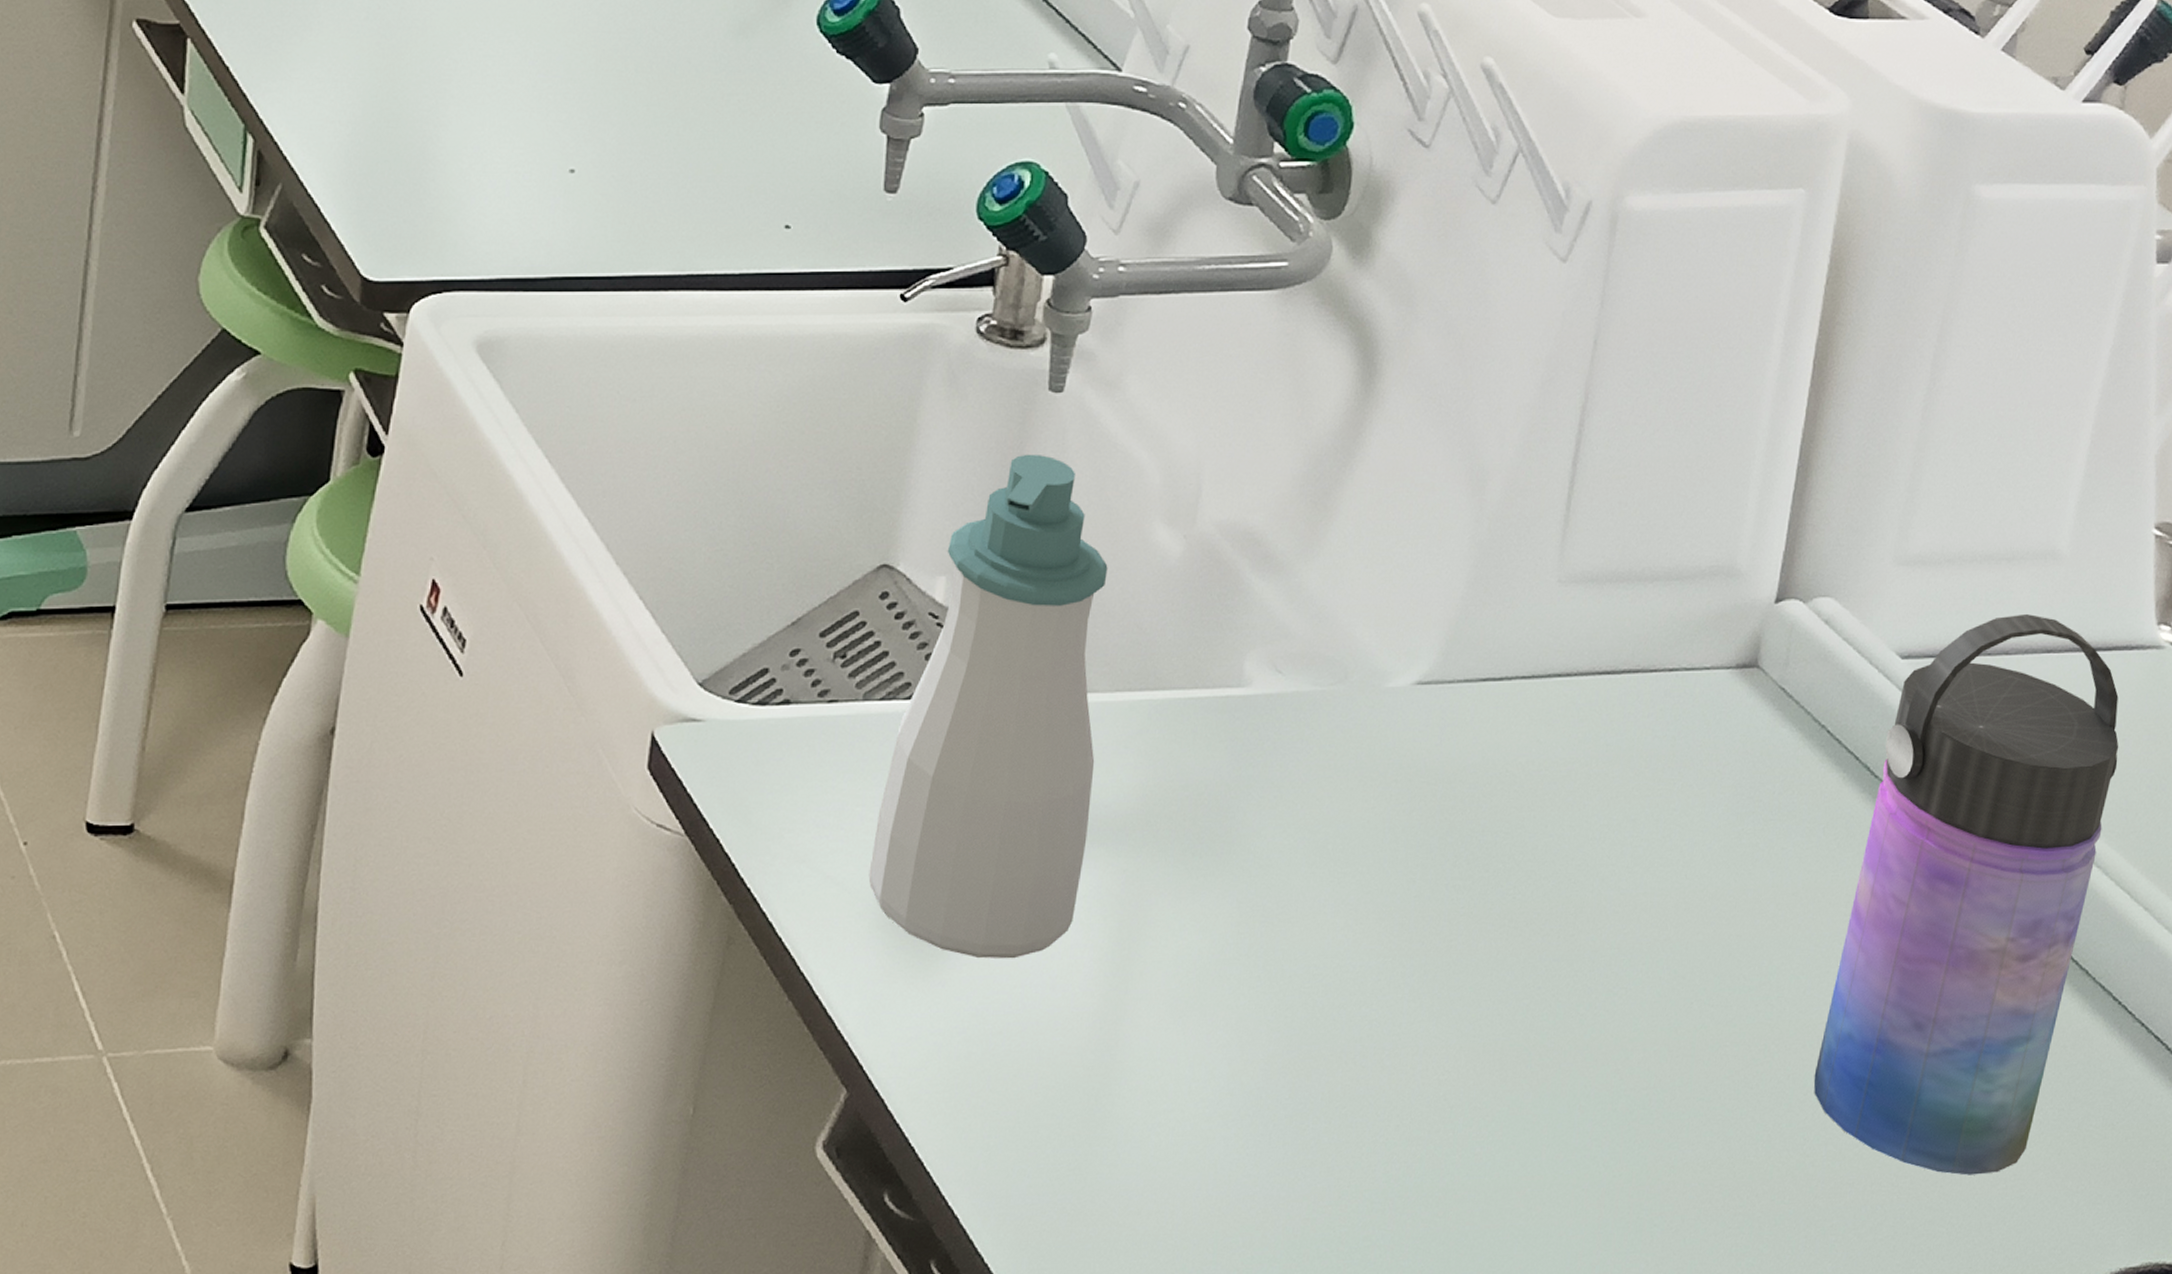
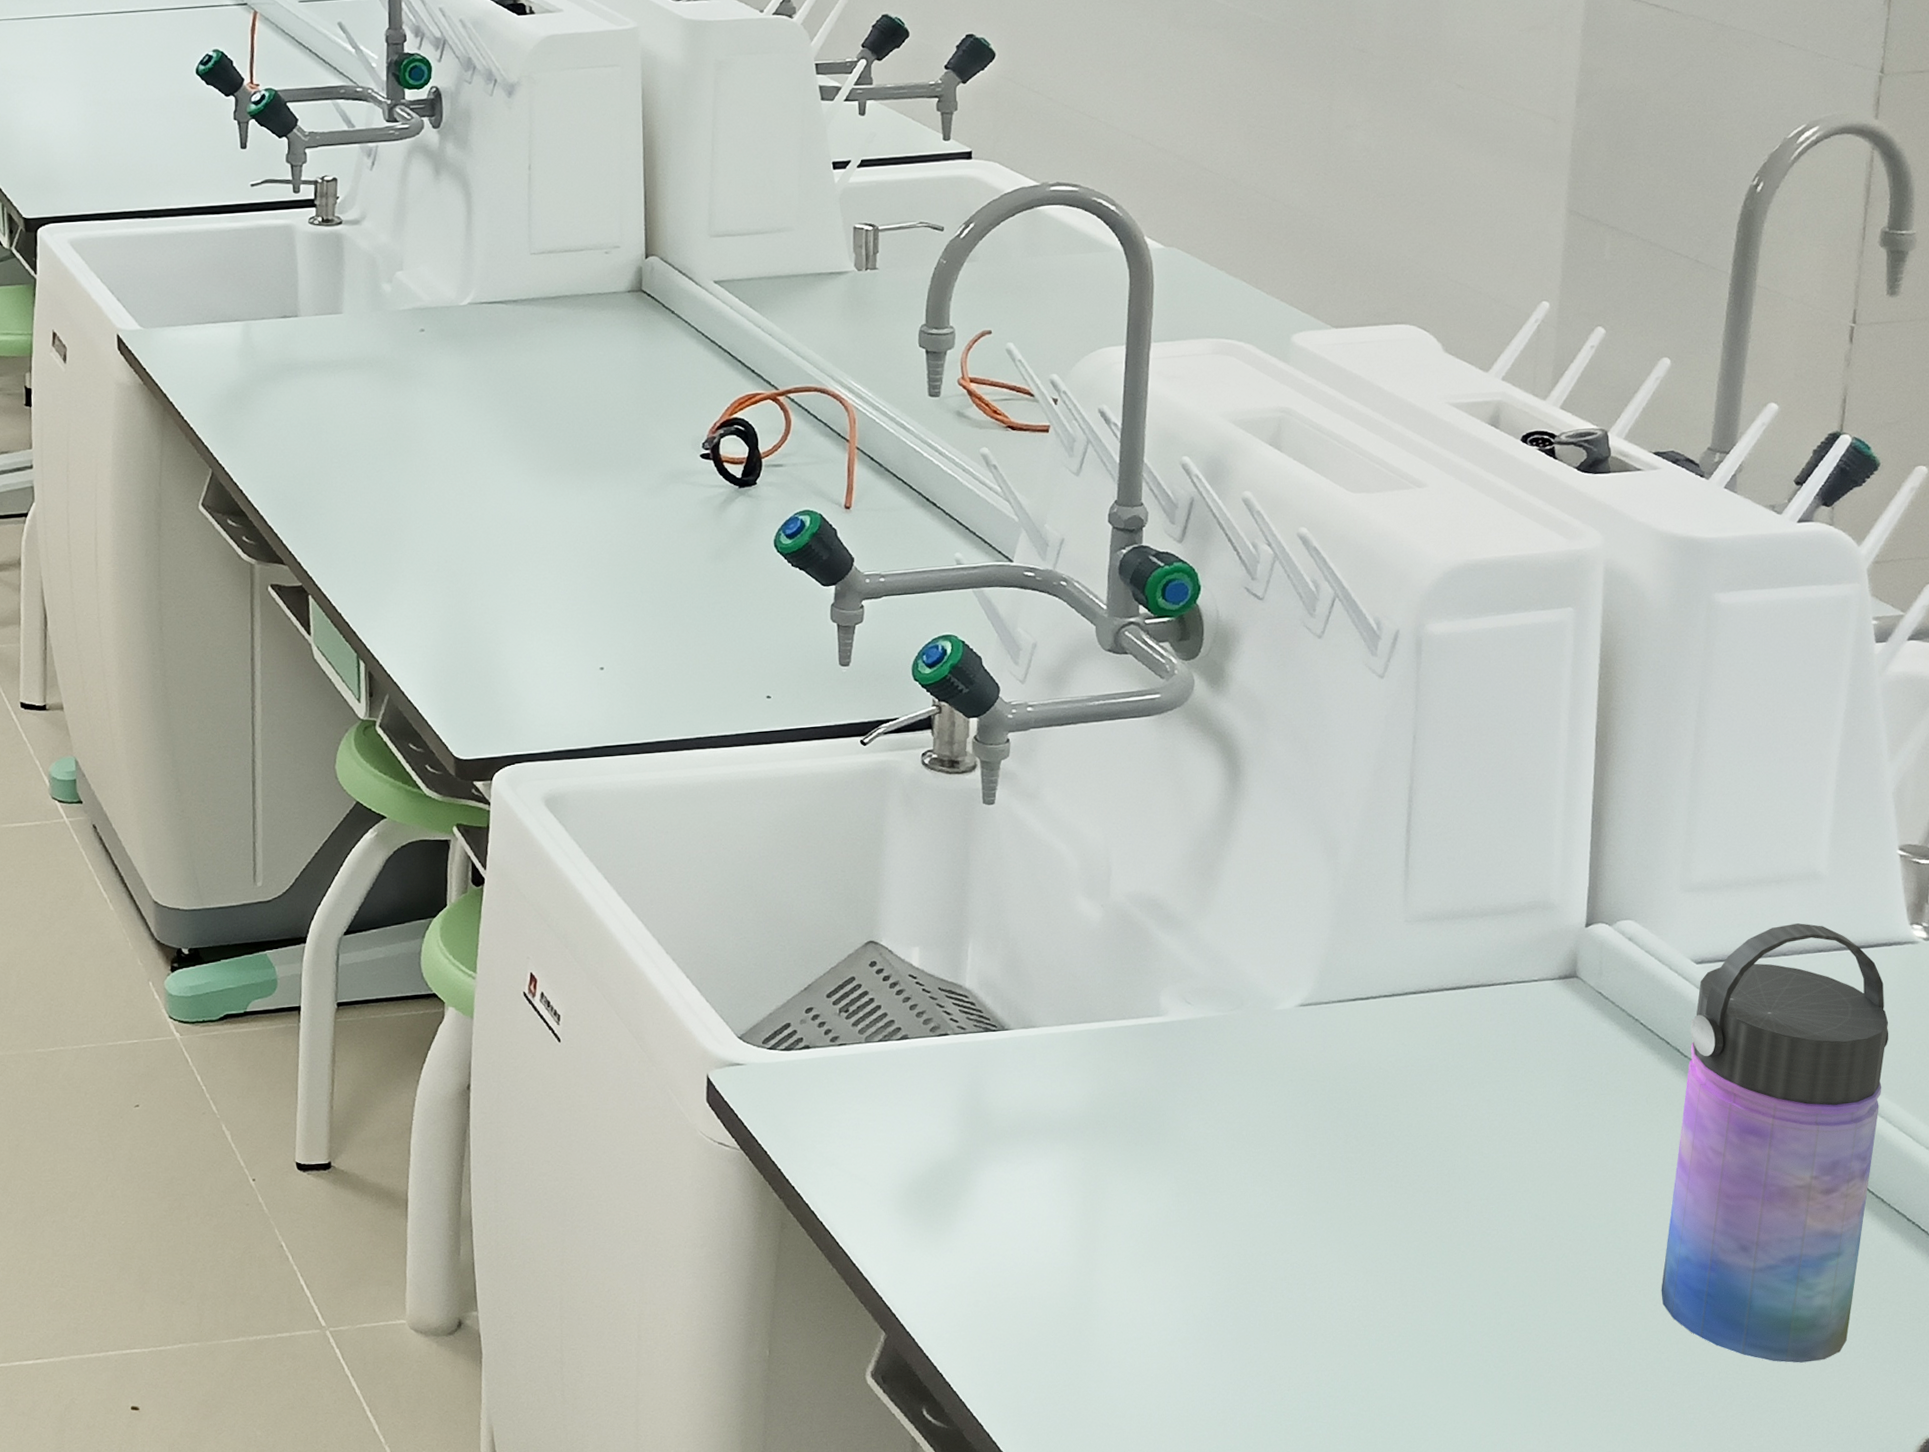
soap bottle: present [868,454,1108,959] -> none [884,851,1051,1230]

